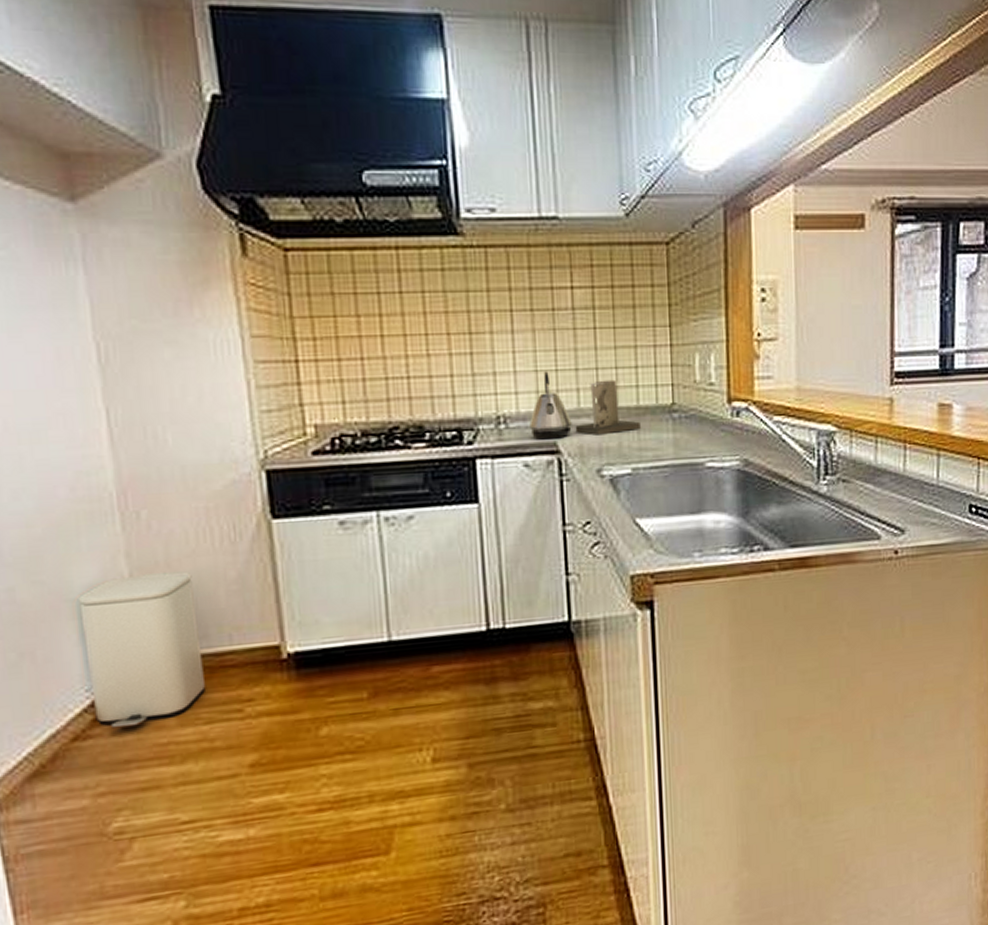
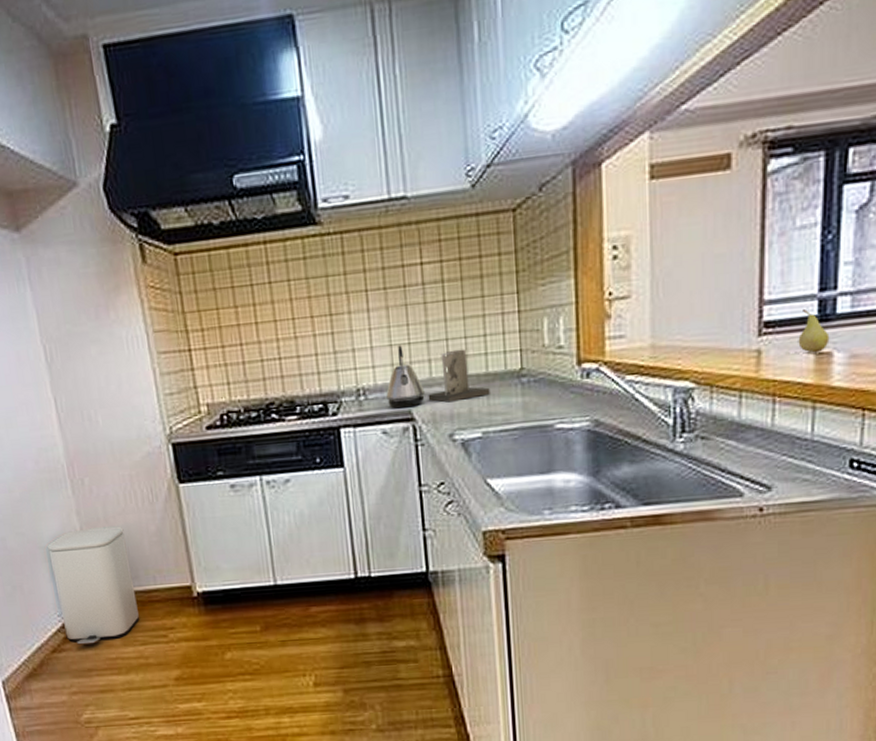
fruit: none [924,362,950,404] -> present [798,308,830,353]

